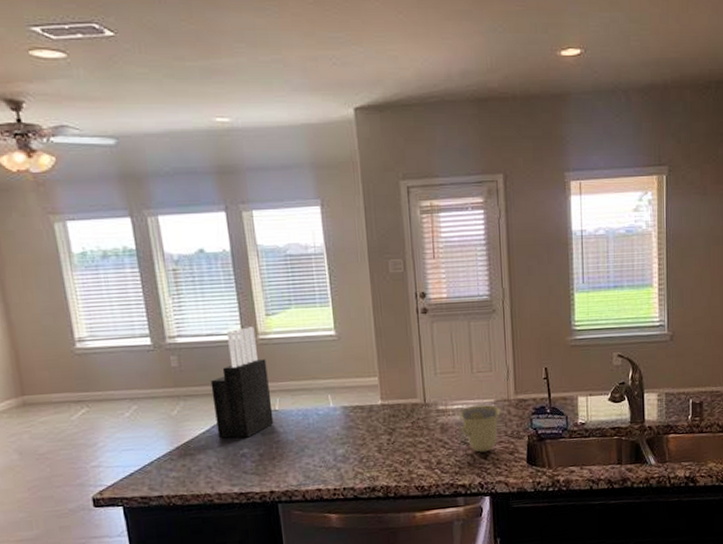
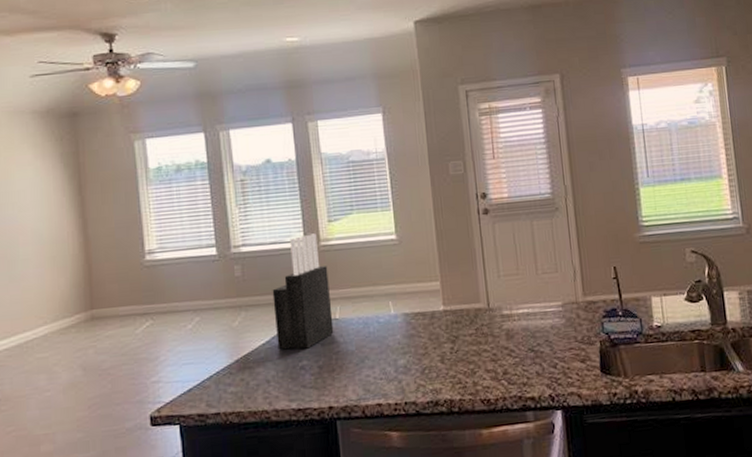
cup: present [458,404,502,453] -> none [524,307,571,361]

